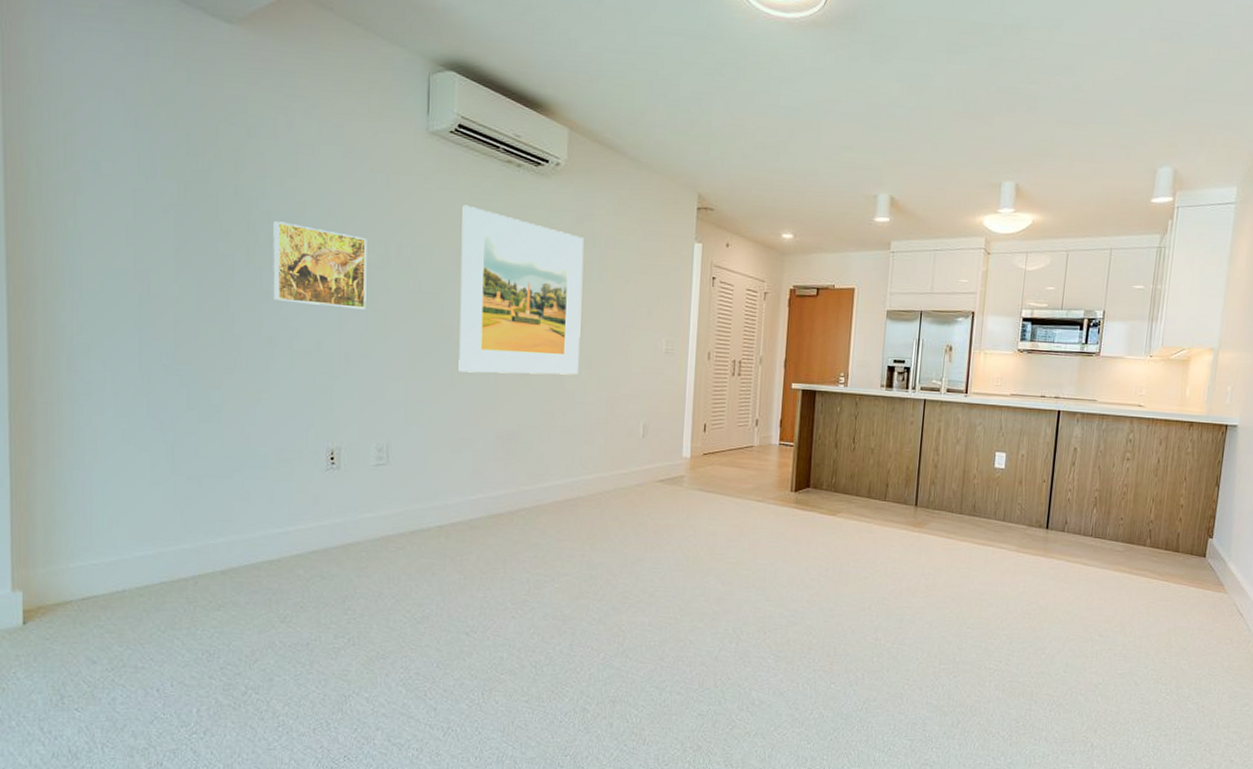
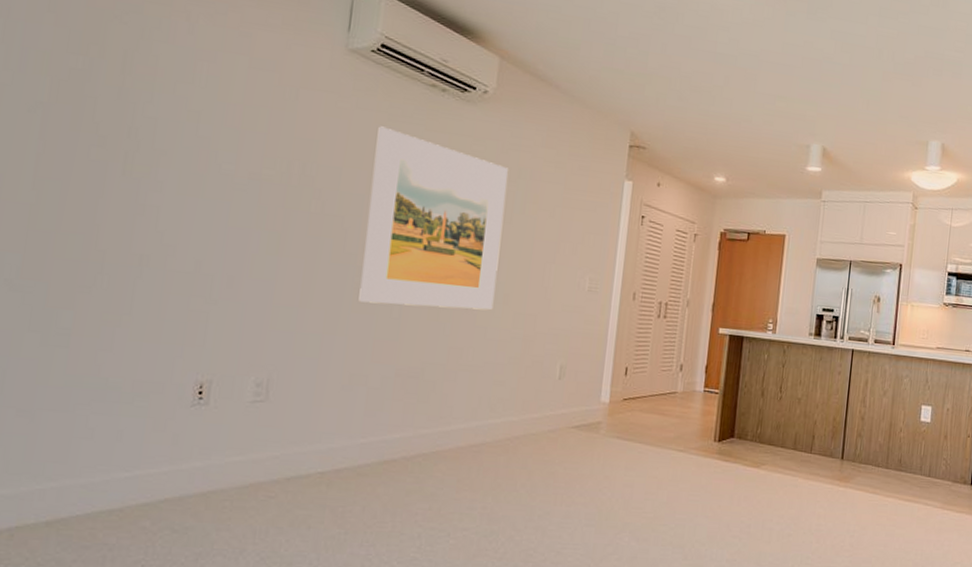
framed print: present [273,221,367,310] -> none [151,129,268,230]

